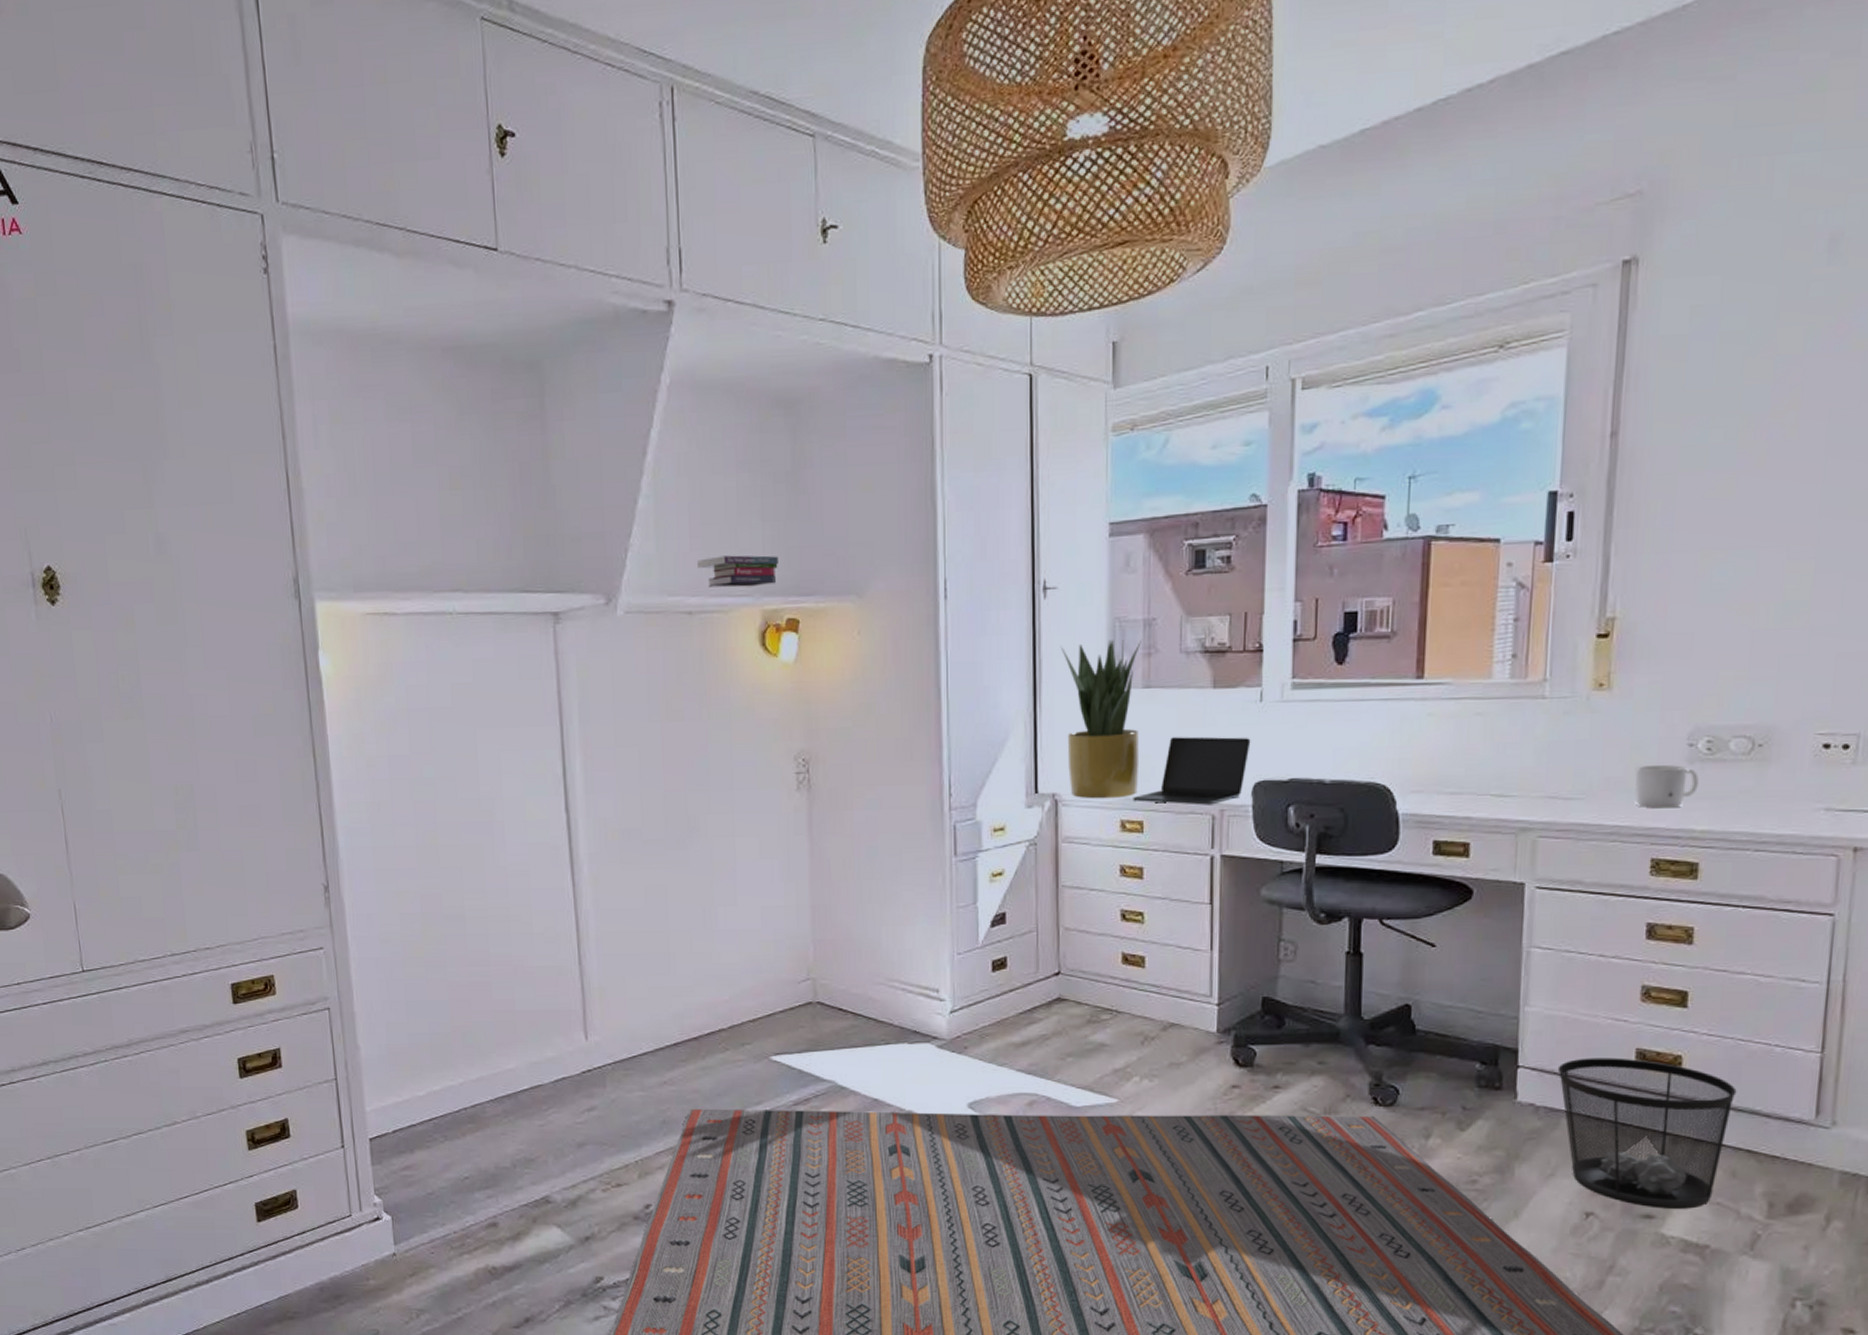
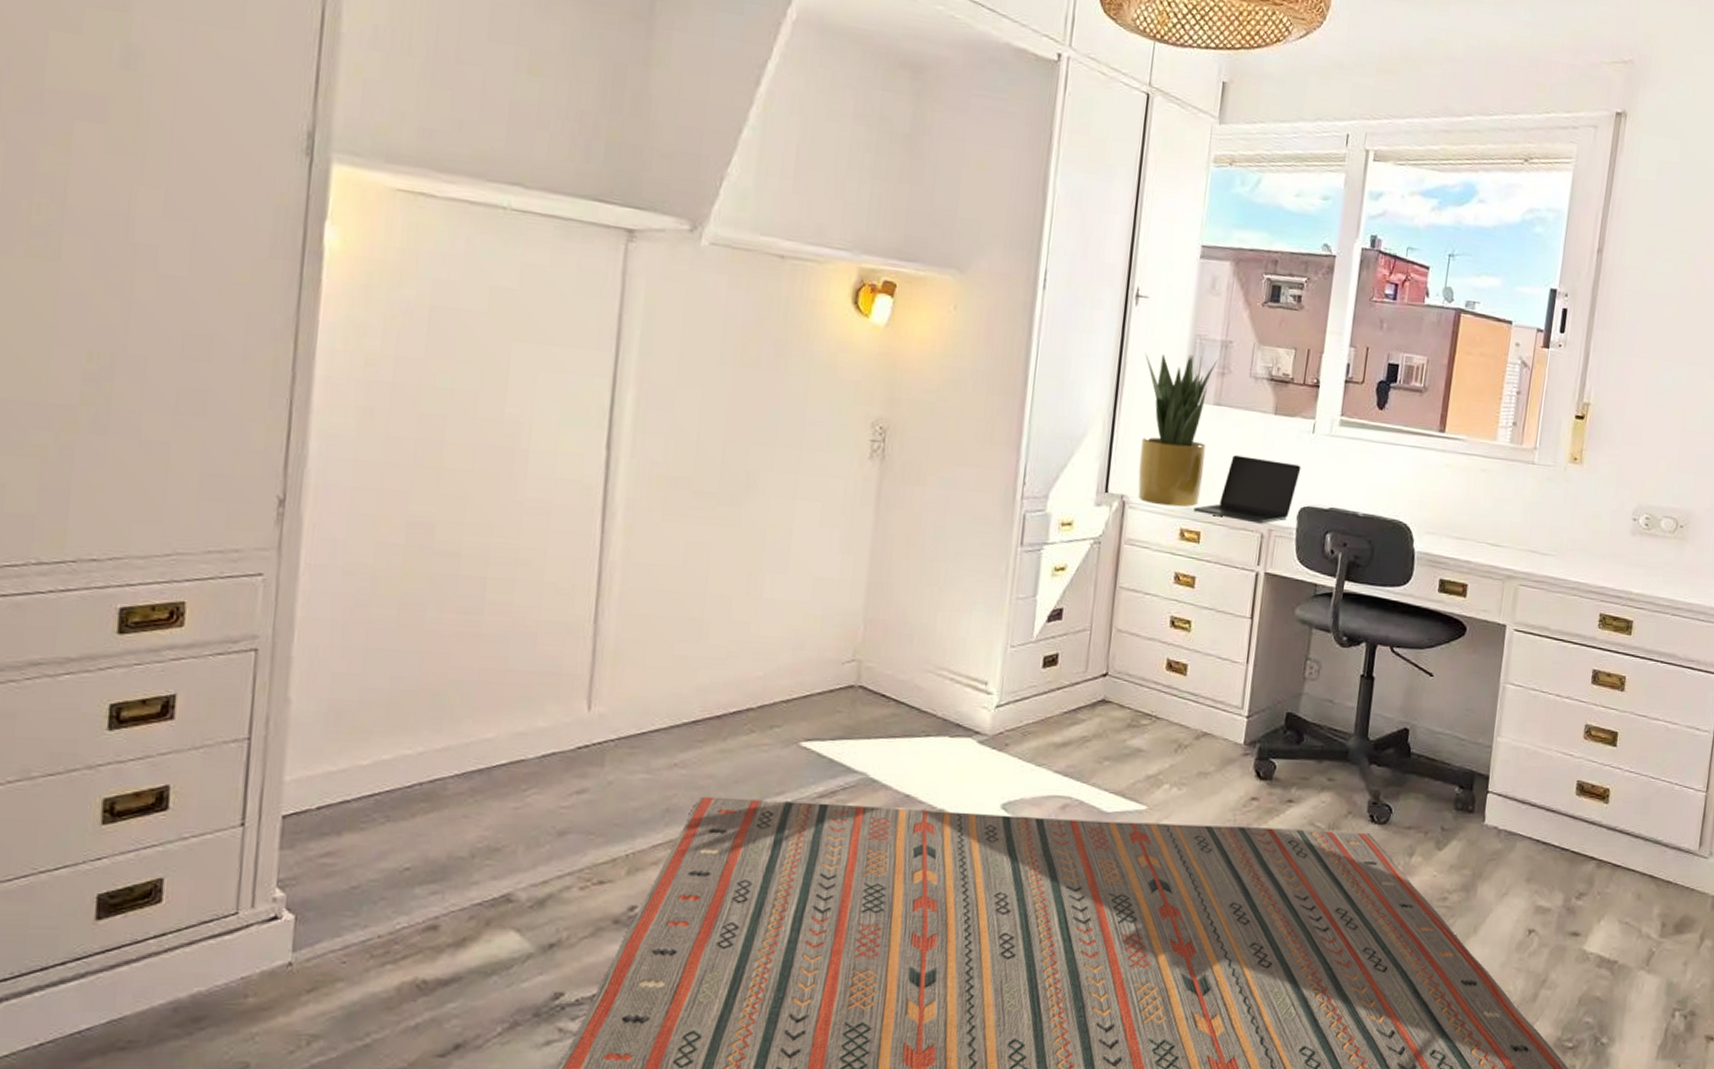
books: present [696,555,778,588] -> none [796,203,884,244]
waste bin: present [1557,1057,1737,1209] -> none [1517,787,1647,928]
mug: present [1635,764,1699,809] -> none [1592,532,1638,572]

